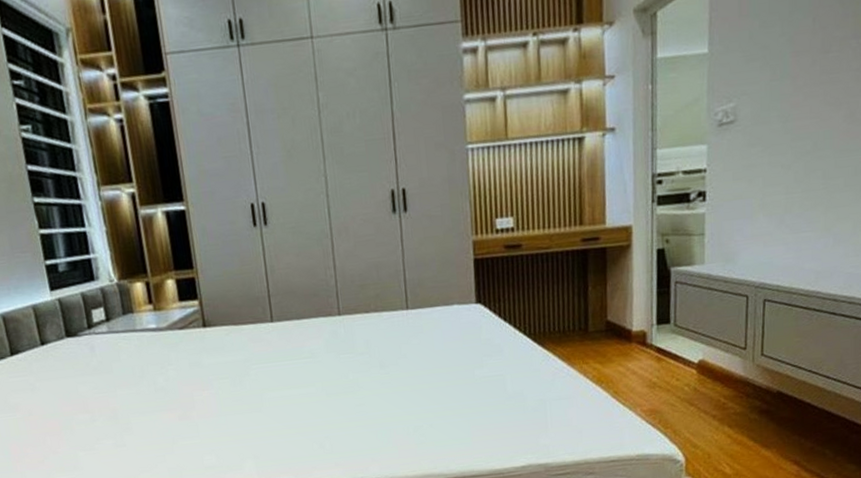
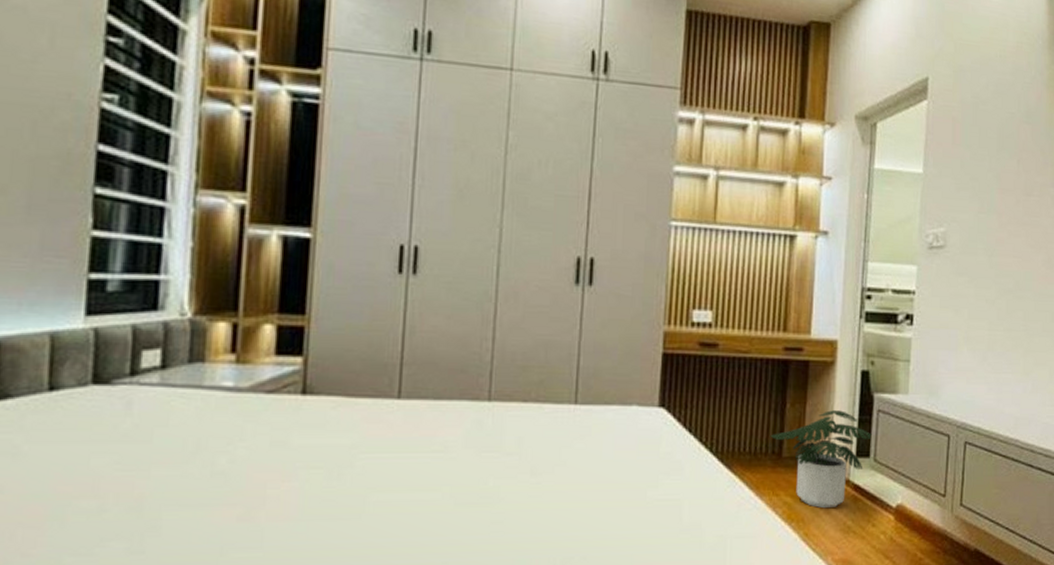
potted plant: none [576,286,672,370] -> present [770,410,873,509]

